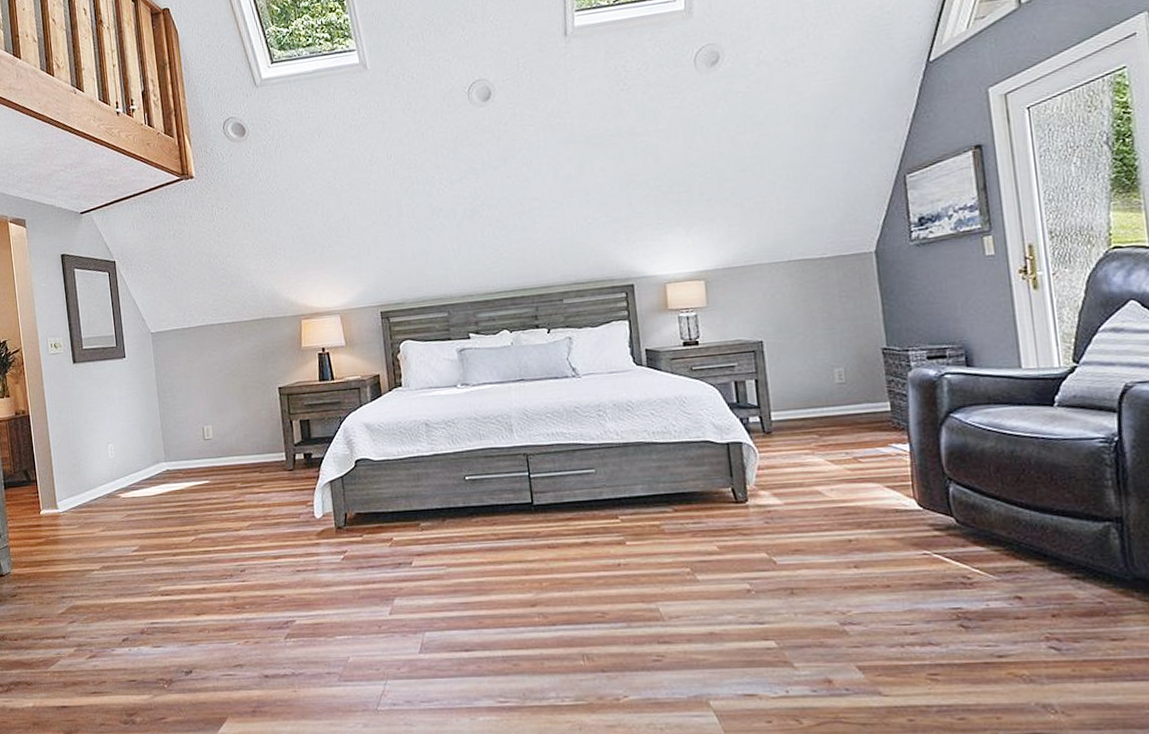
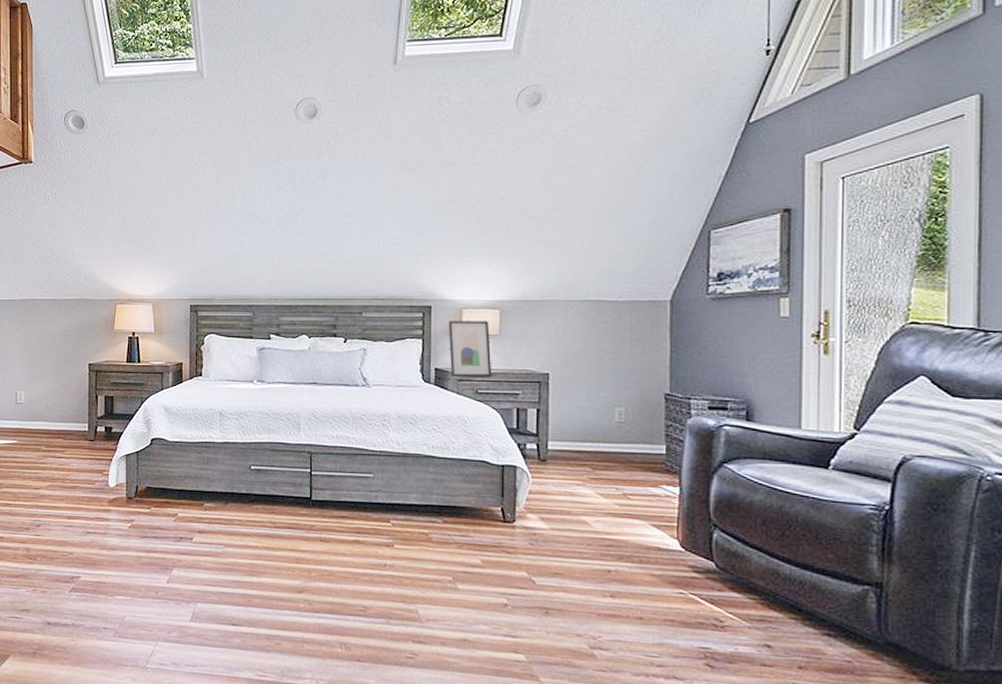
picture frame: none [653,292,705,357] -> present [448,320,492,377]

